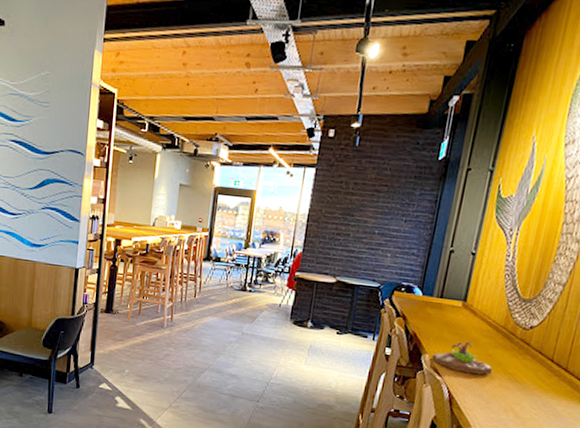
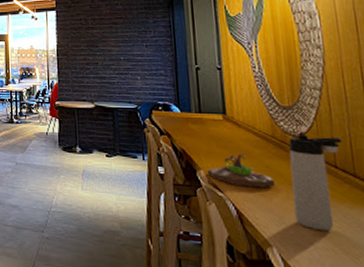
thermos bottle: none [499,327,567,417] -> present [288,135,343,232]

